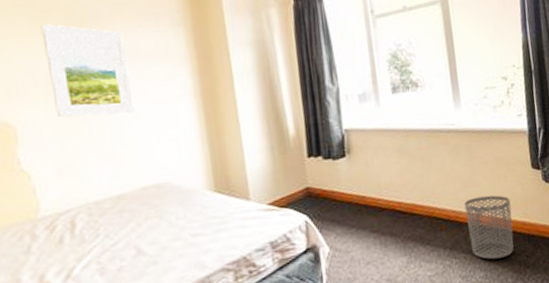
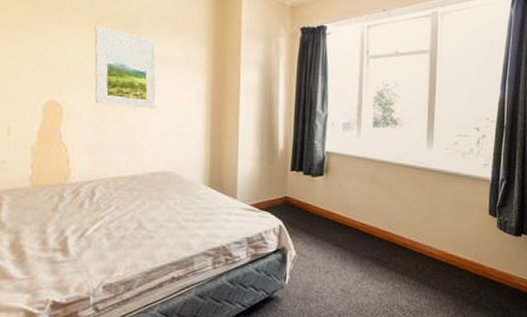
waste bin: present [464,195,514,260] -> none [421,231,464,291]

